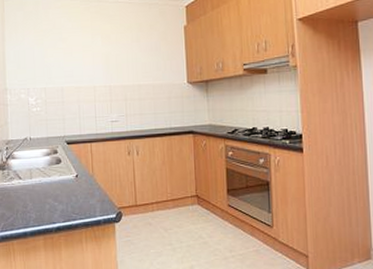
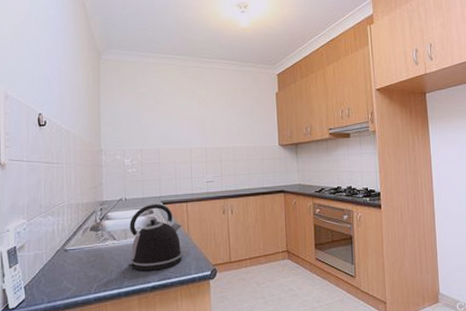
kettle: none [33,143,87,212] -> present [128,203,182,271]

